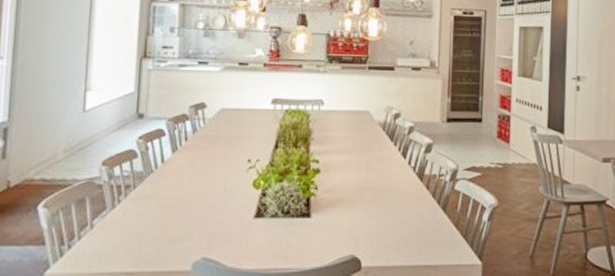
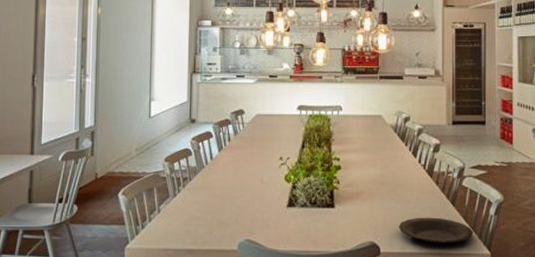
plate: none [383,225,465,255] -> present [398,217,474,244]

